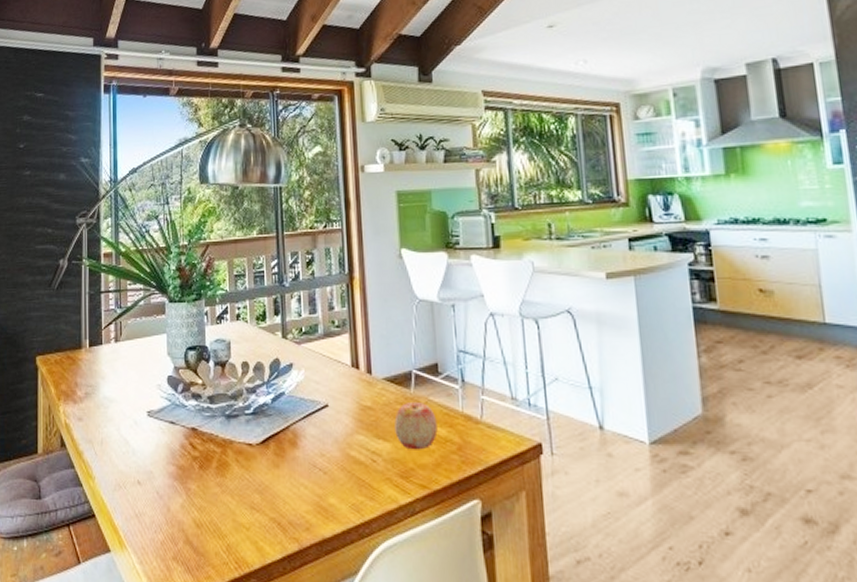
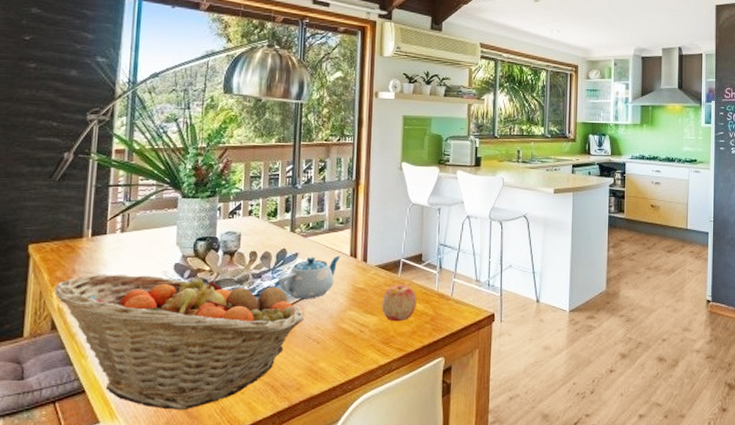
fruit basket: none [61,386,306,544] -> present [54,272,304,410]
teapot: none [275,366,341,419] -> present [279,255,341,299]

